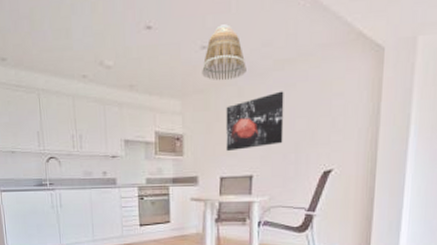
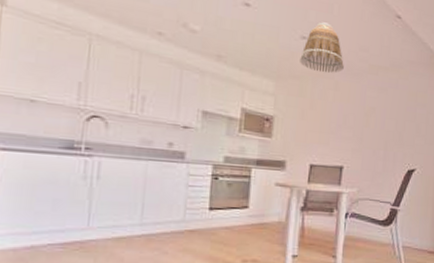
wall art: present [226,91,284,152] -> none [318,92,377,140]

